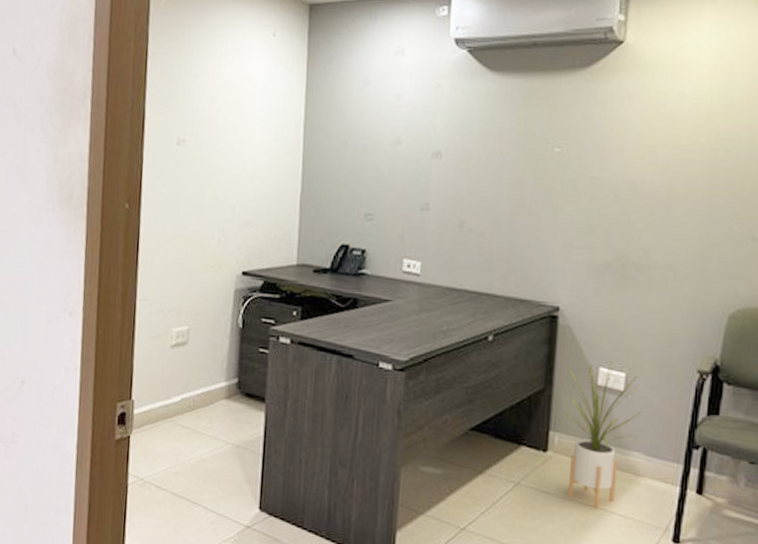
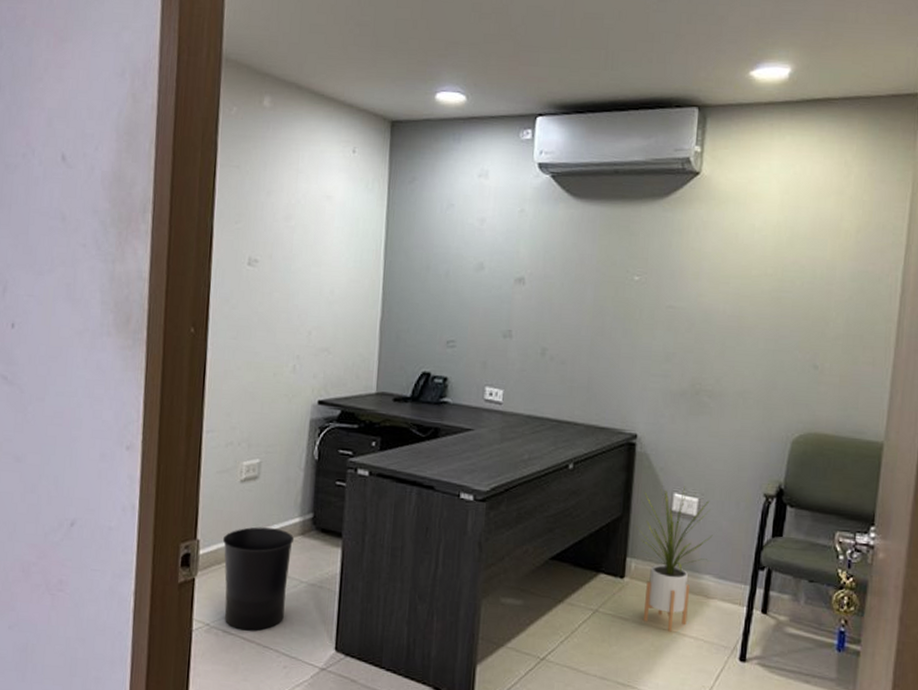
waste bin: none [154,389,220,487] -> present [222,527,294,631]

